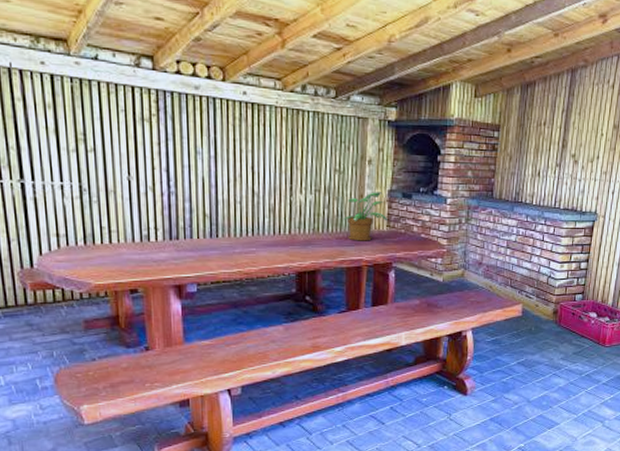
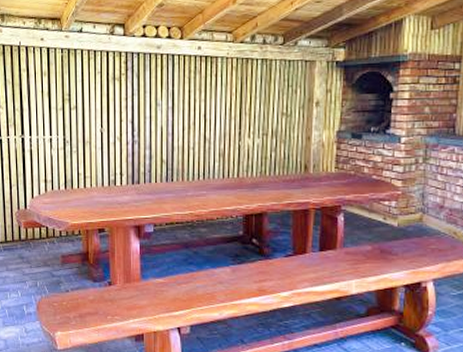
potted plant: present [344,192,388,241] -> none [291,133,336,184]

